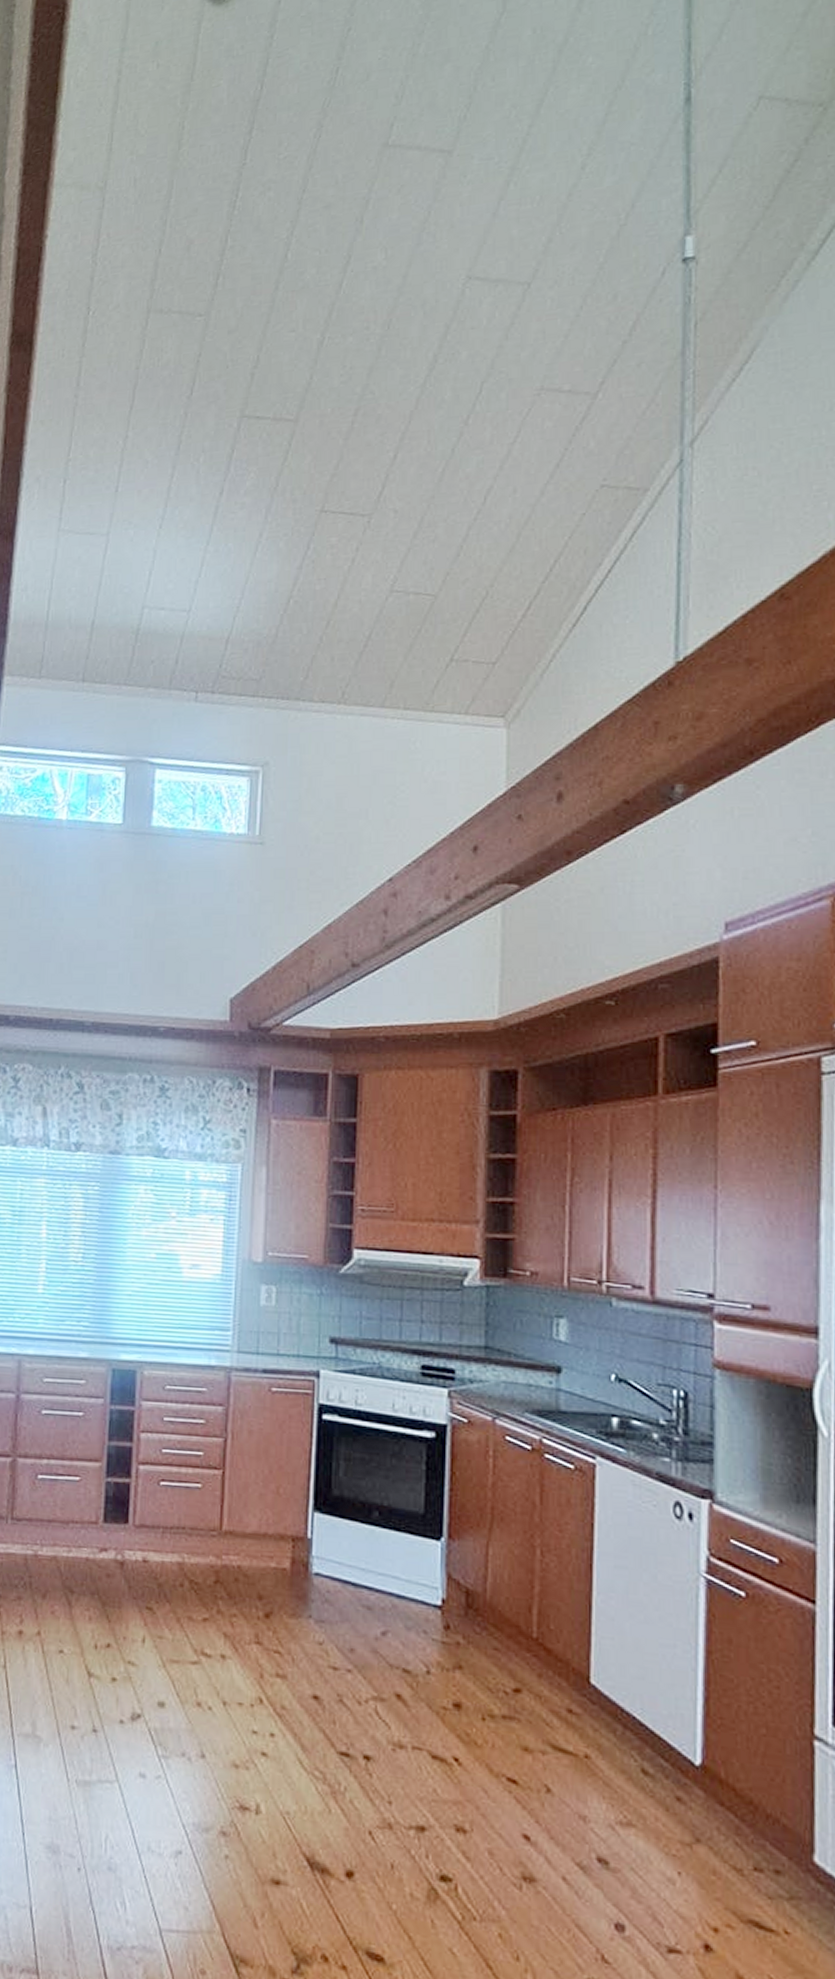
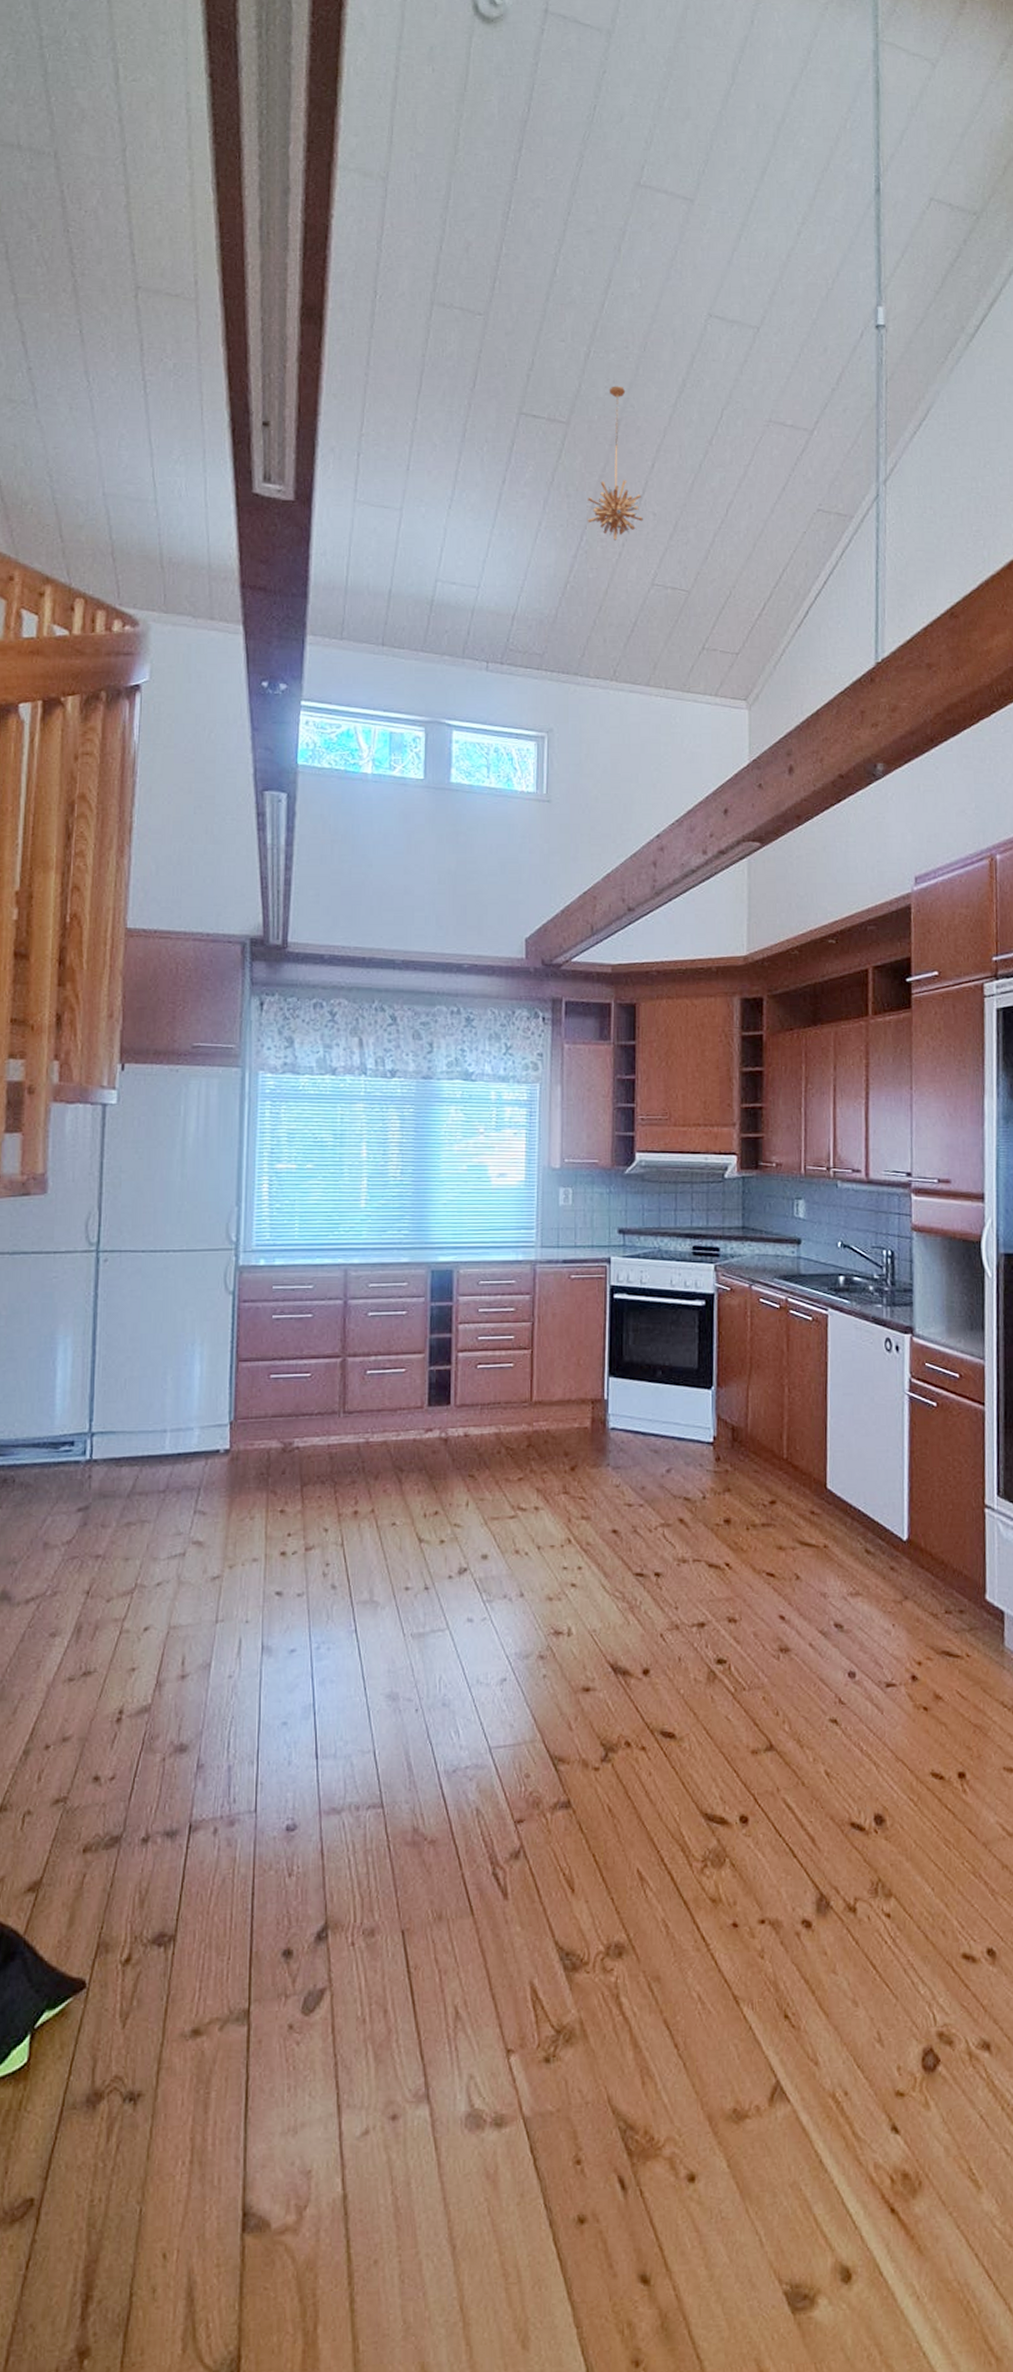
chandelier: none [316,371,382,546] -> present [588,386,643,541]

